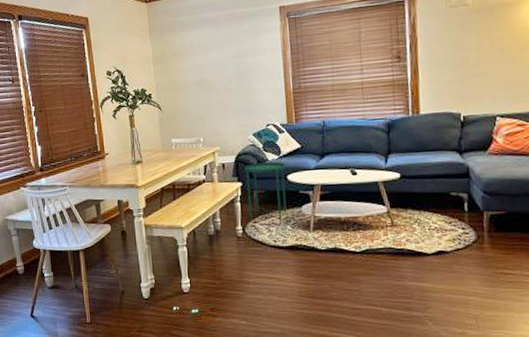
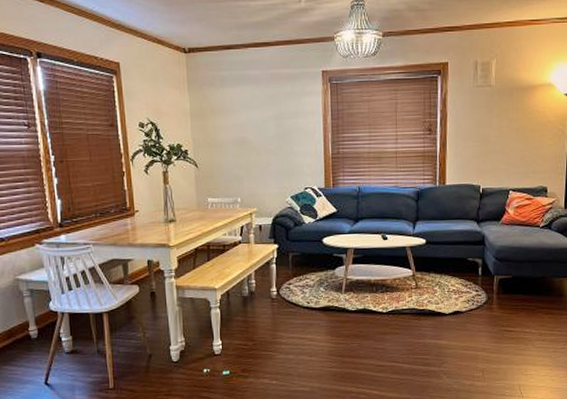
side table: present [245,162,287,221] -> none [282,225,322,283]

